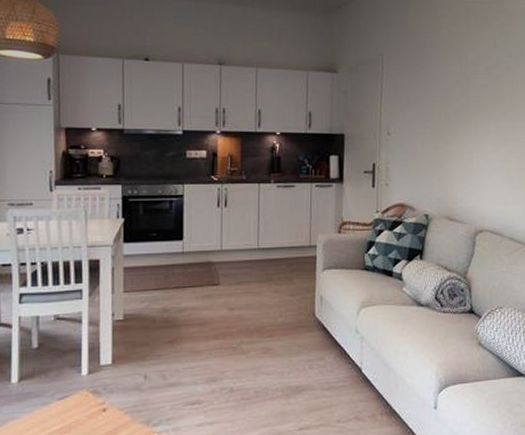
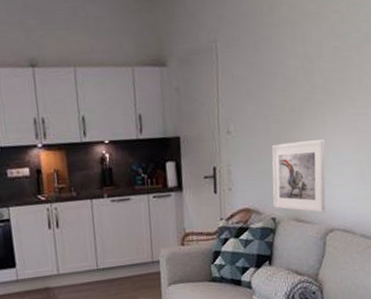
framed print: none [426,147,477,213] -> present [271,139,326,213]

